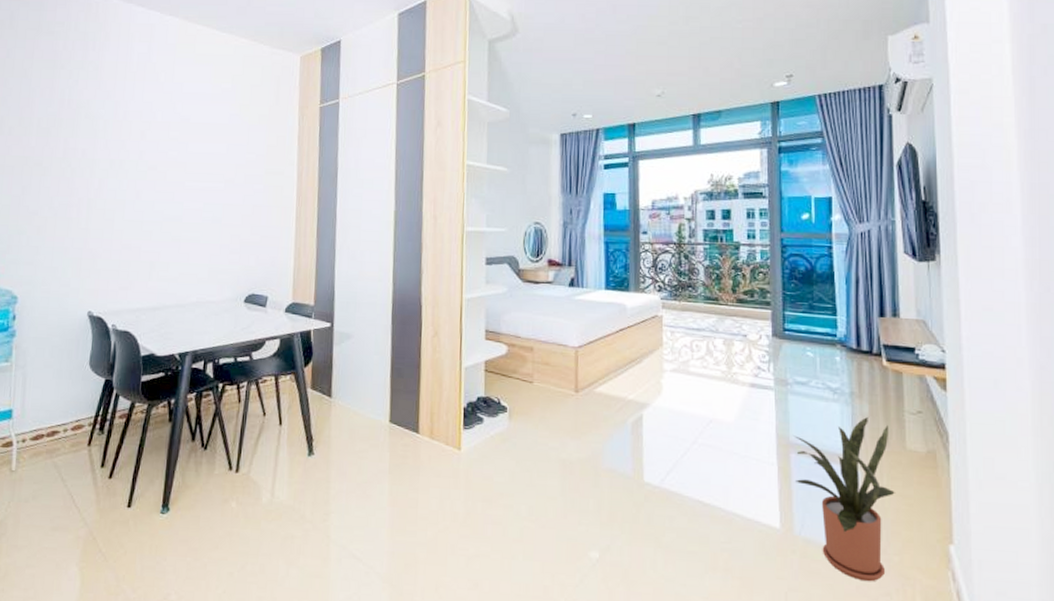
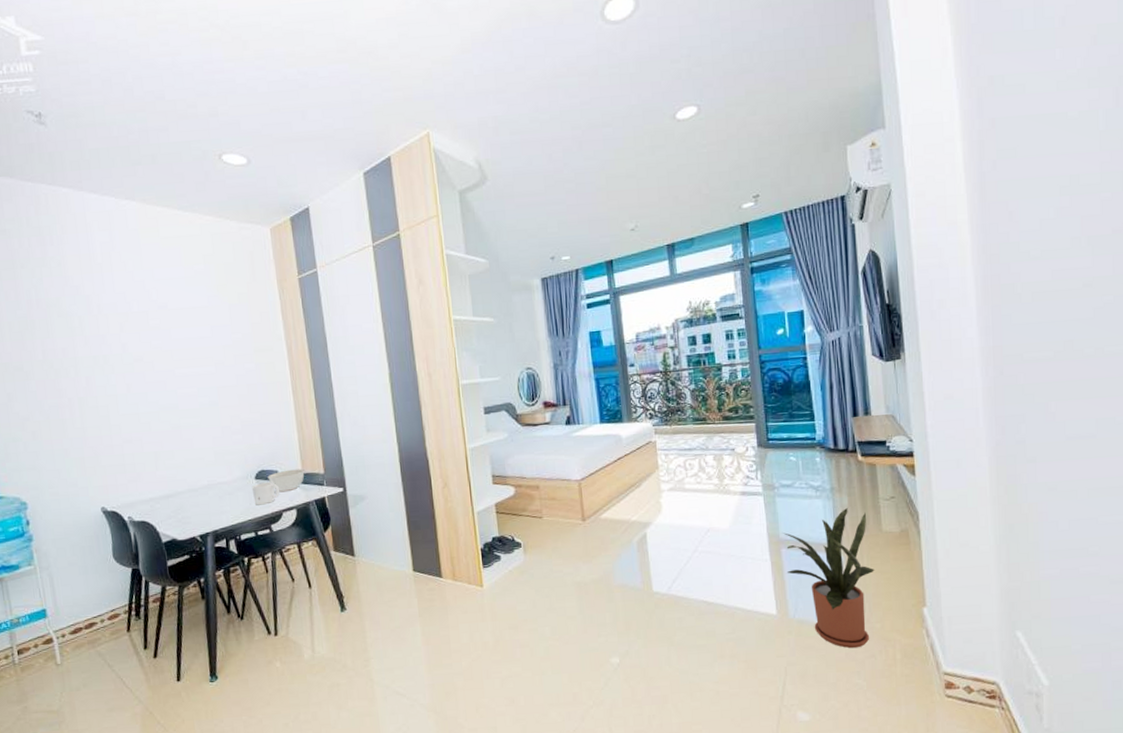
mug: none [239,307,266,330] -> present [251,482,279,505]
bowl: none [257,297,295,320] -> present [268,468,305,493]

